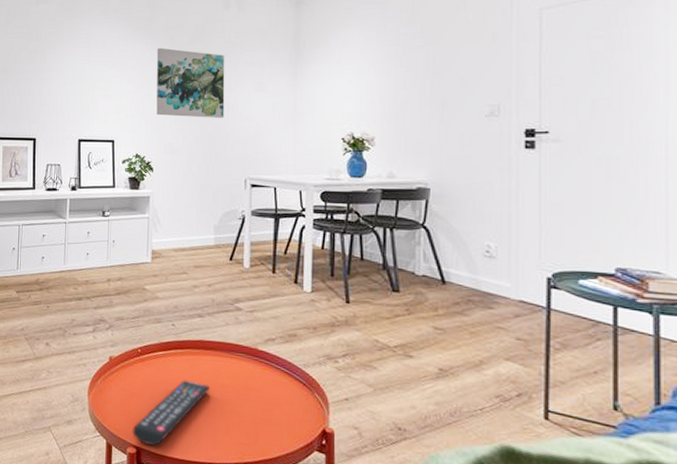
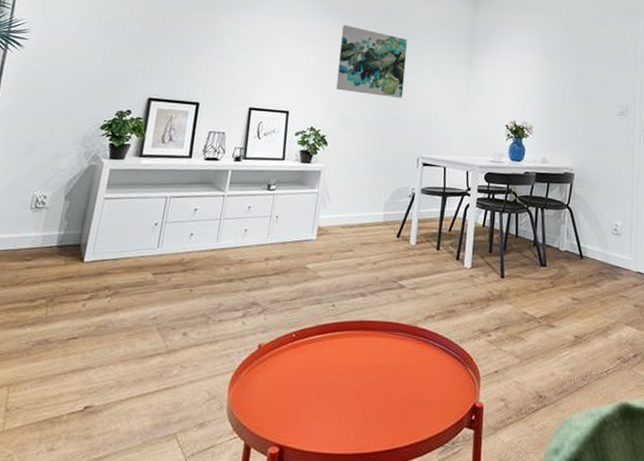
remote control: present [132,380,211,446] -> none [276,364,367,441]

